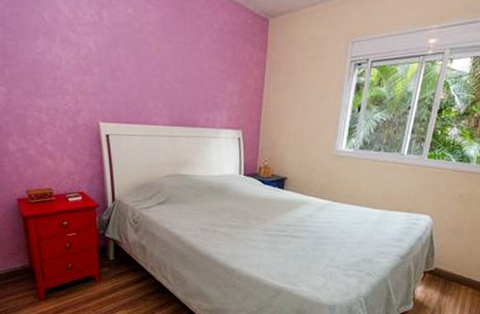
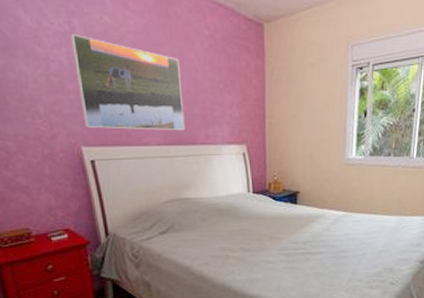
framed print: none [100,23,189,114] -> present [71,33,185,131]

